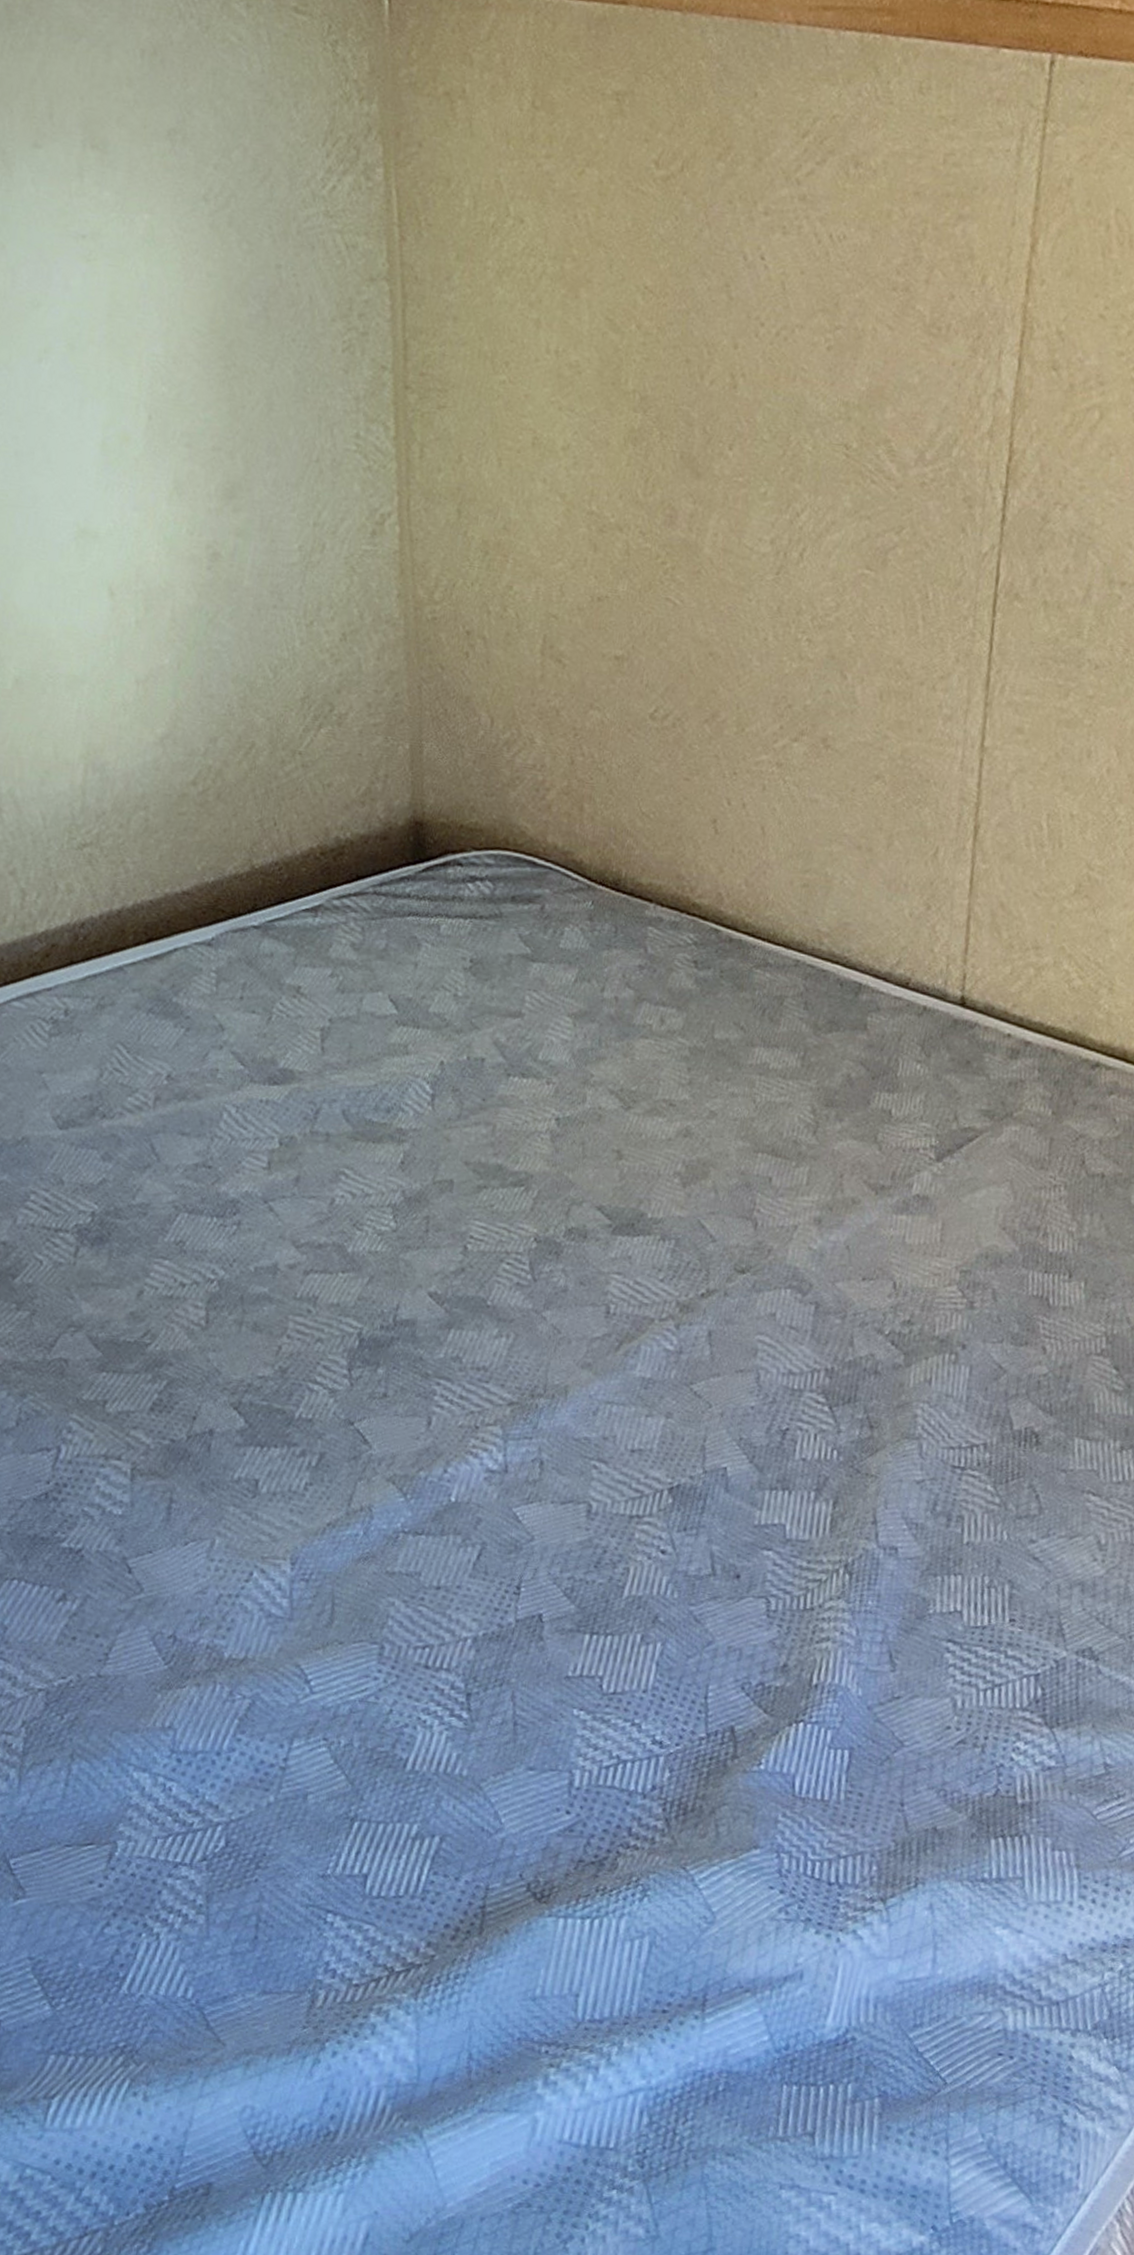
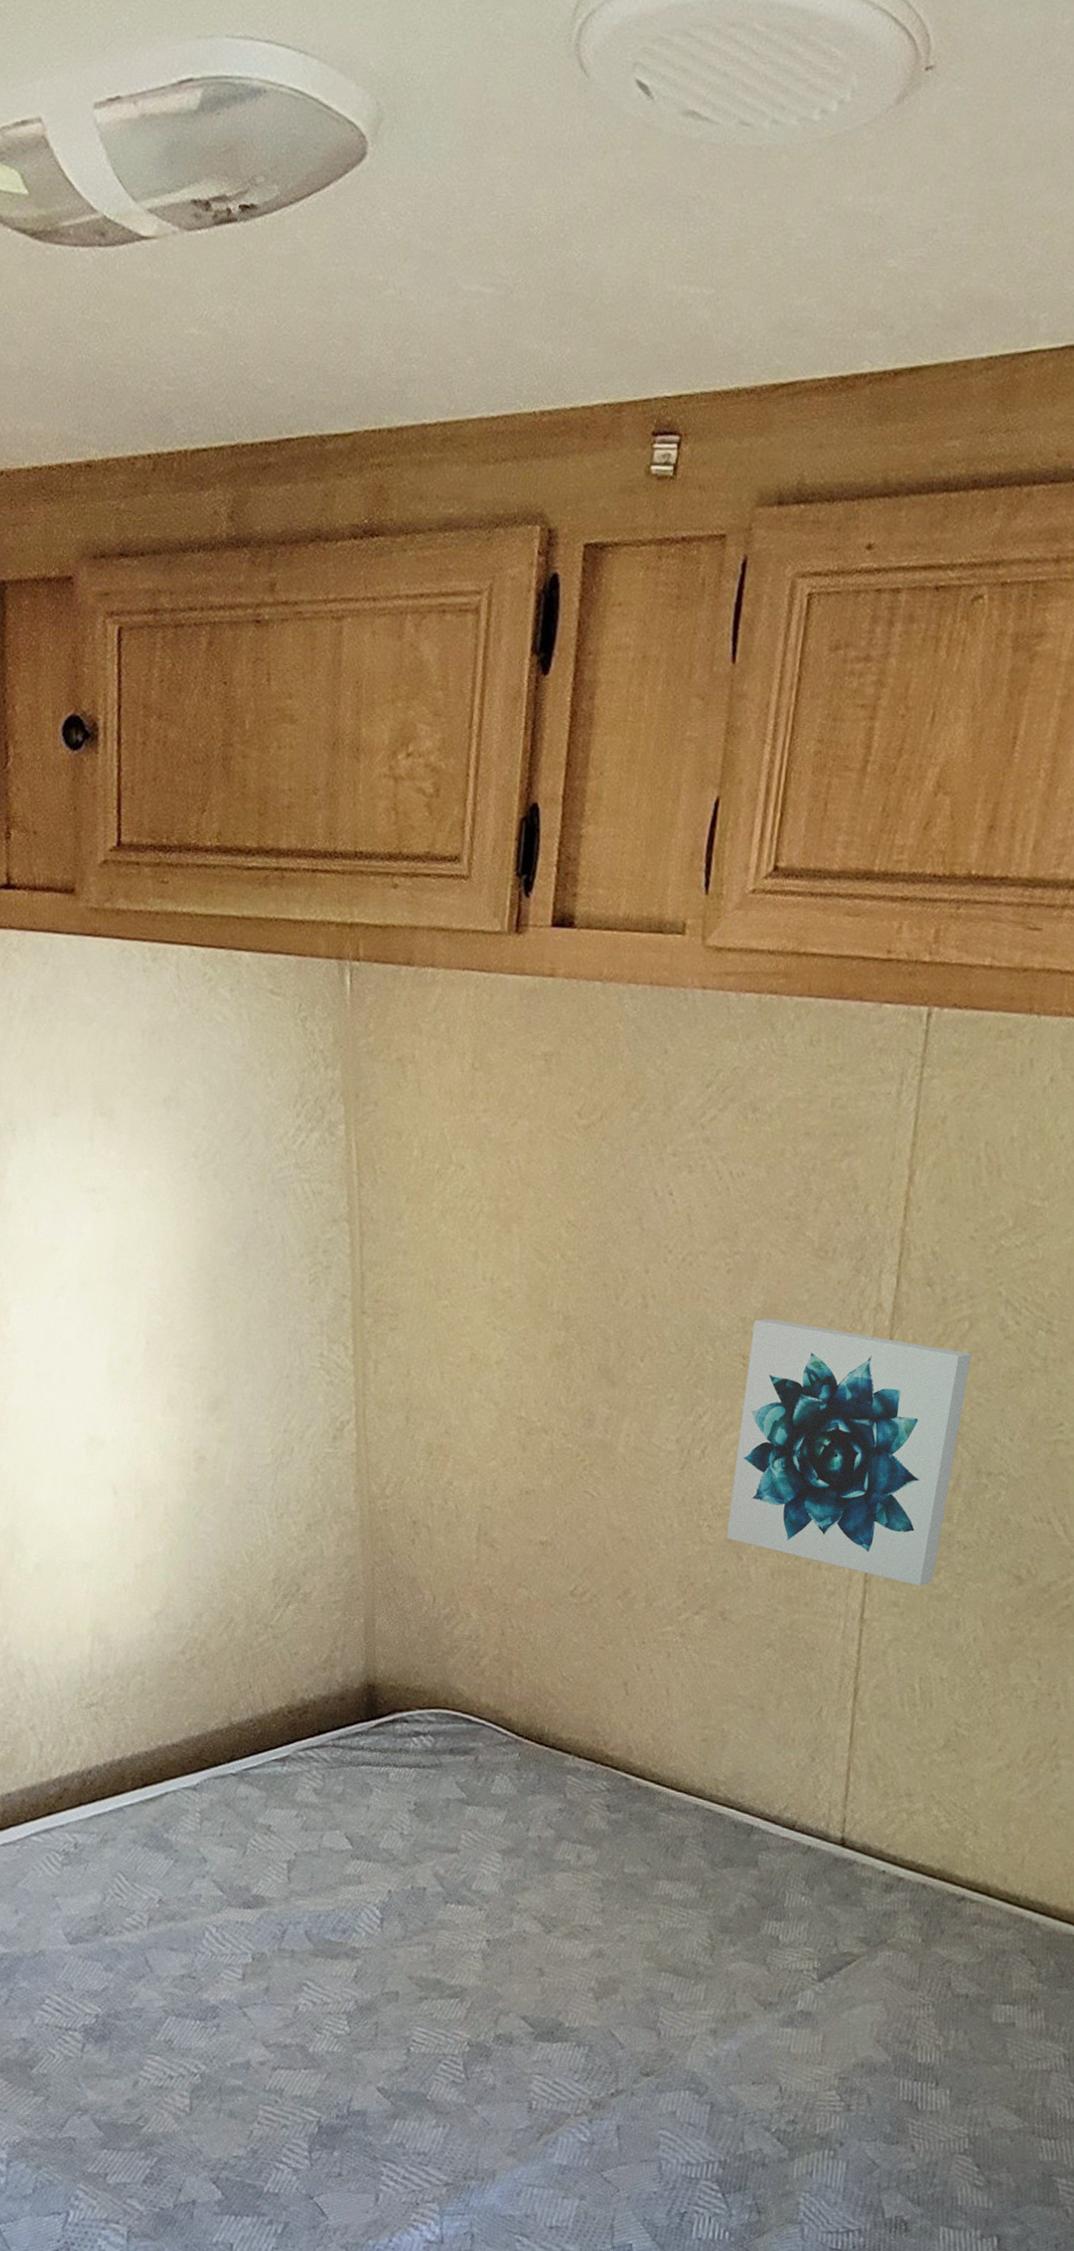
wall art: none [828,403,1103,711] -> present [726,1318,972,1586]

